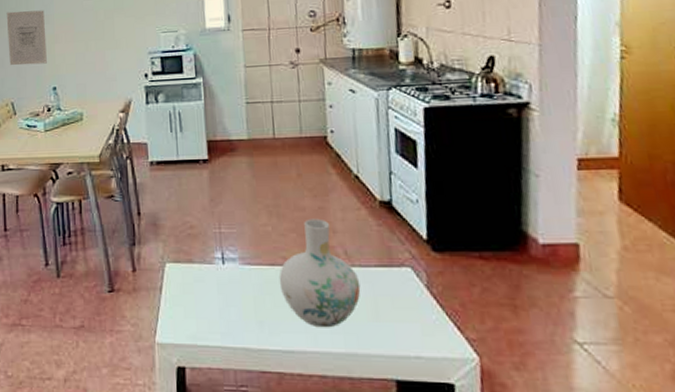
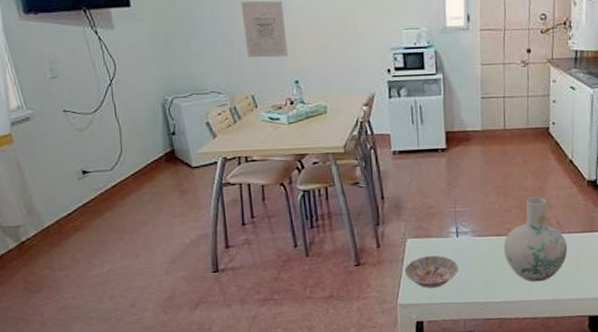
bowl: none [163,286,226,326] -> present [404,255,458,288]

